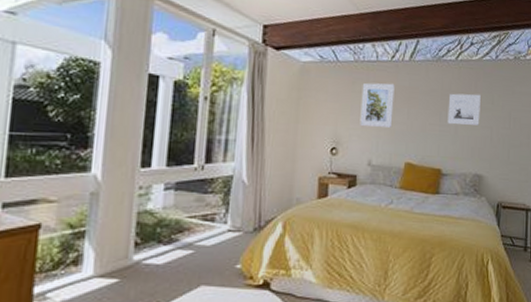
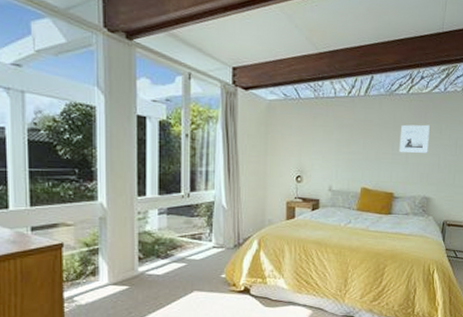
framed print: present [360,83,395,128] -> none [321,117,352,158]

